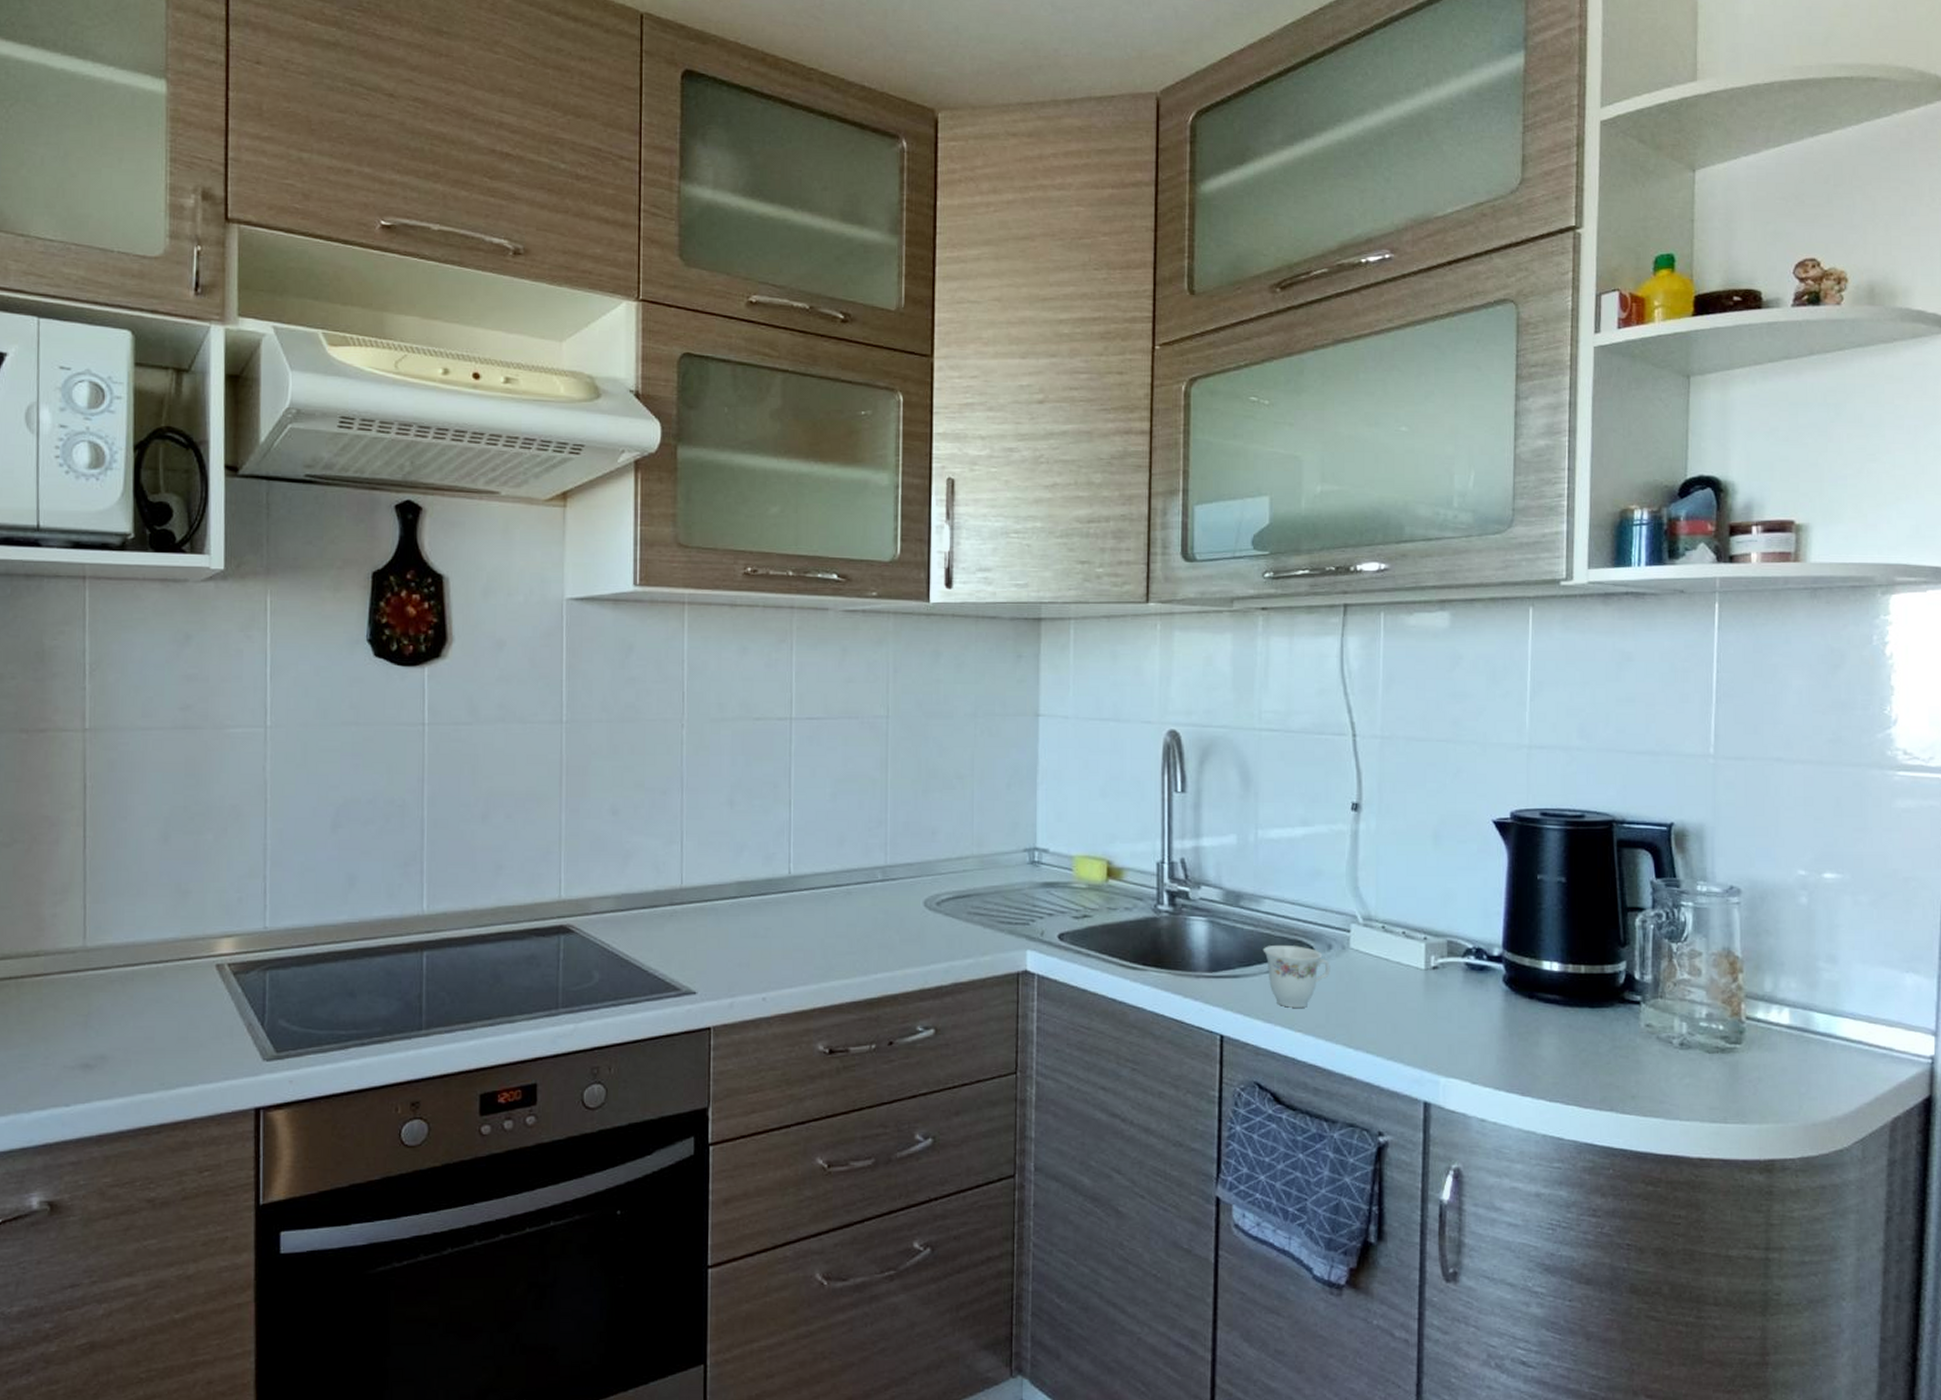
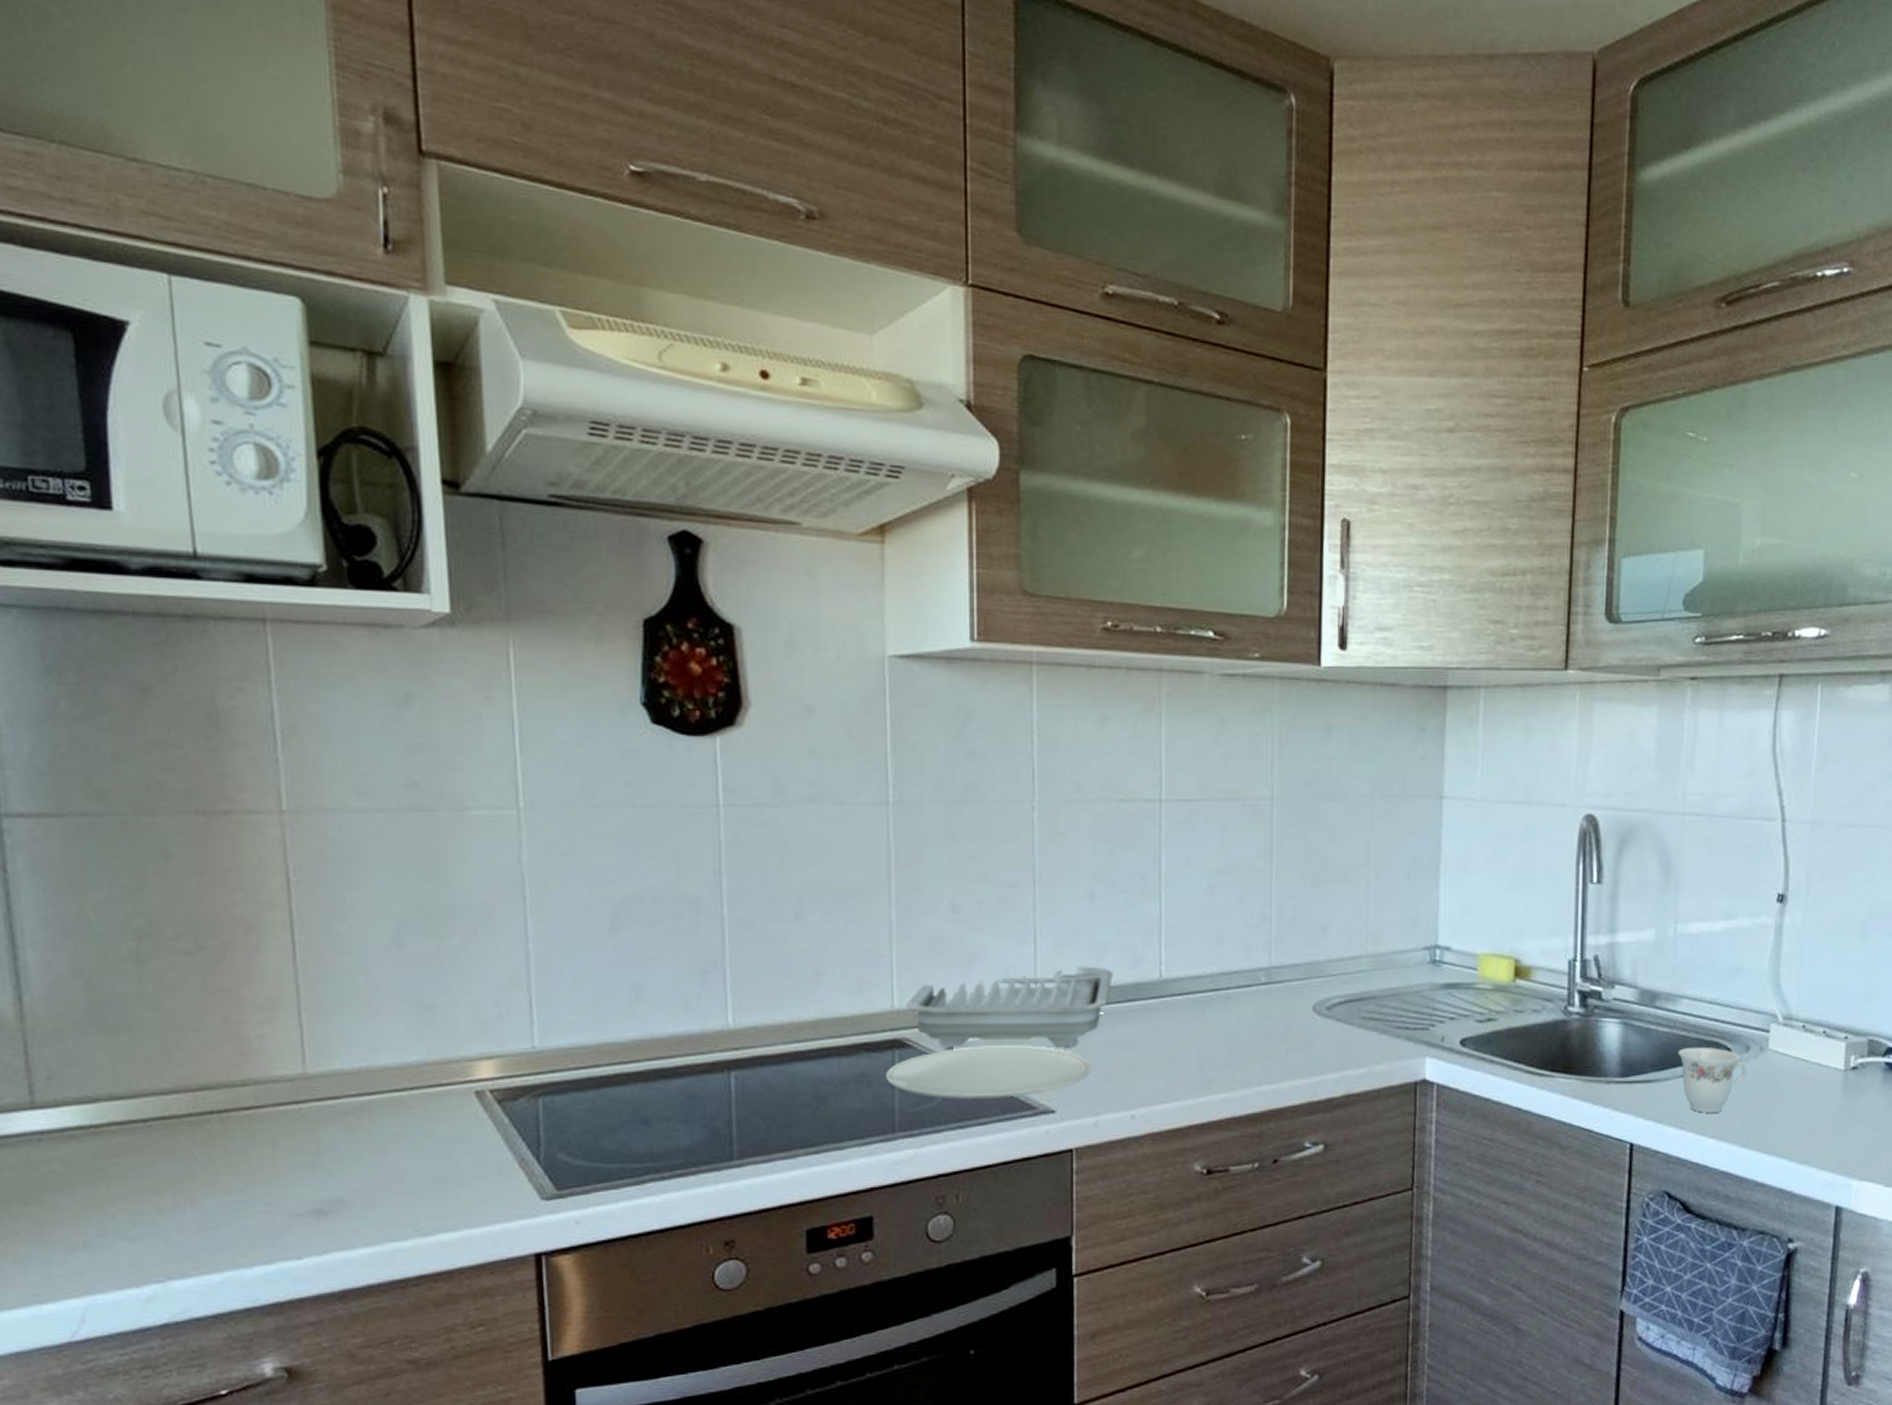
plate: none [551,933,728,980] -> present [885,1045,1092,1099]
dish rack: none [571,863,748,934] -> present [906,966,1113,1048]

